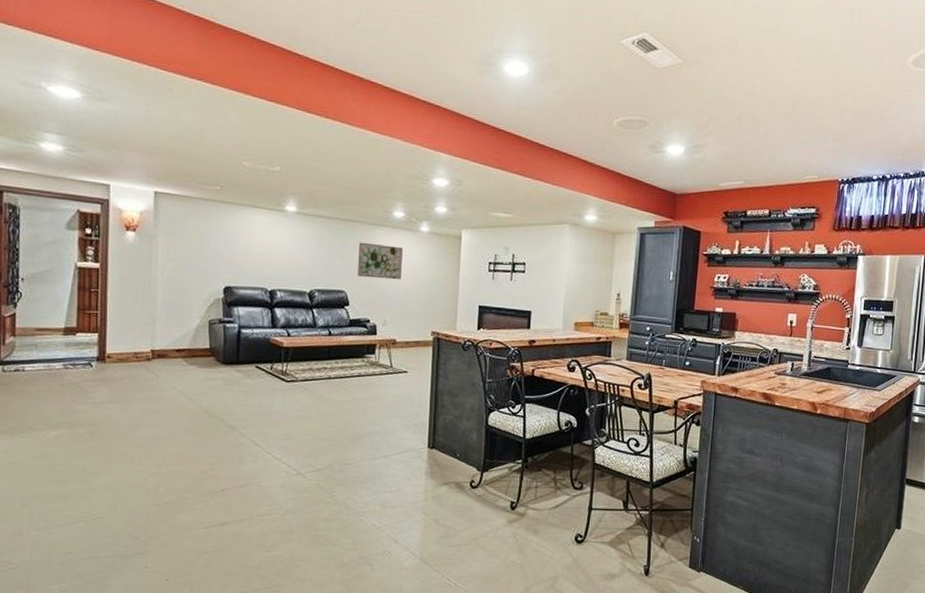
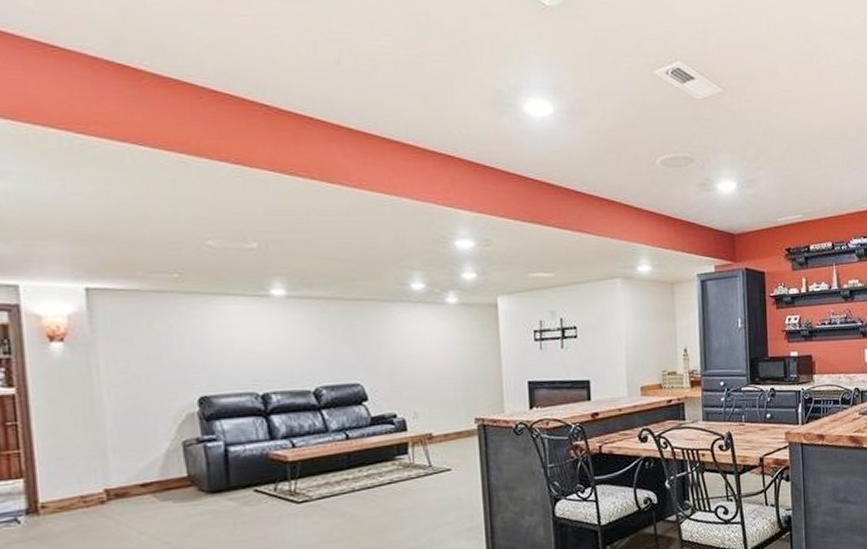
wall art: present [358,242,403,280] -> none [372,323,430,365]

